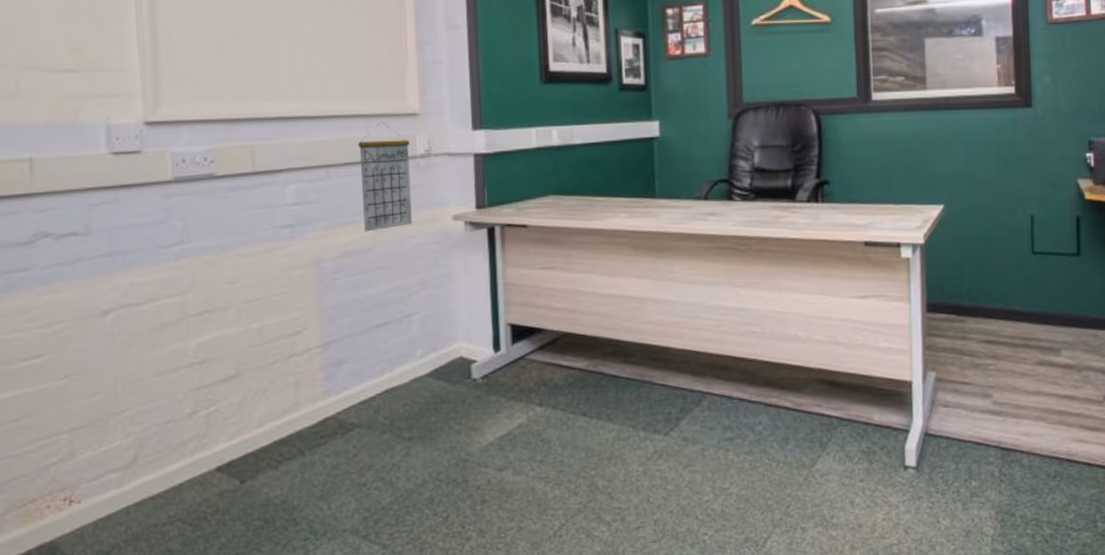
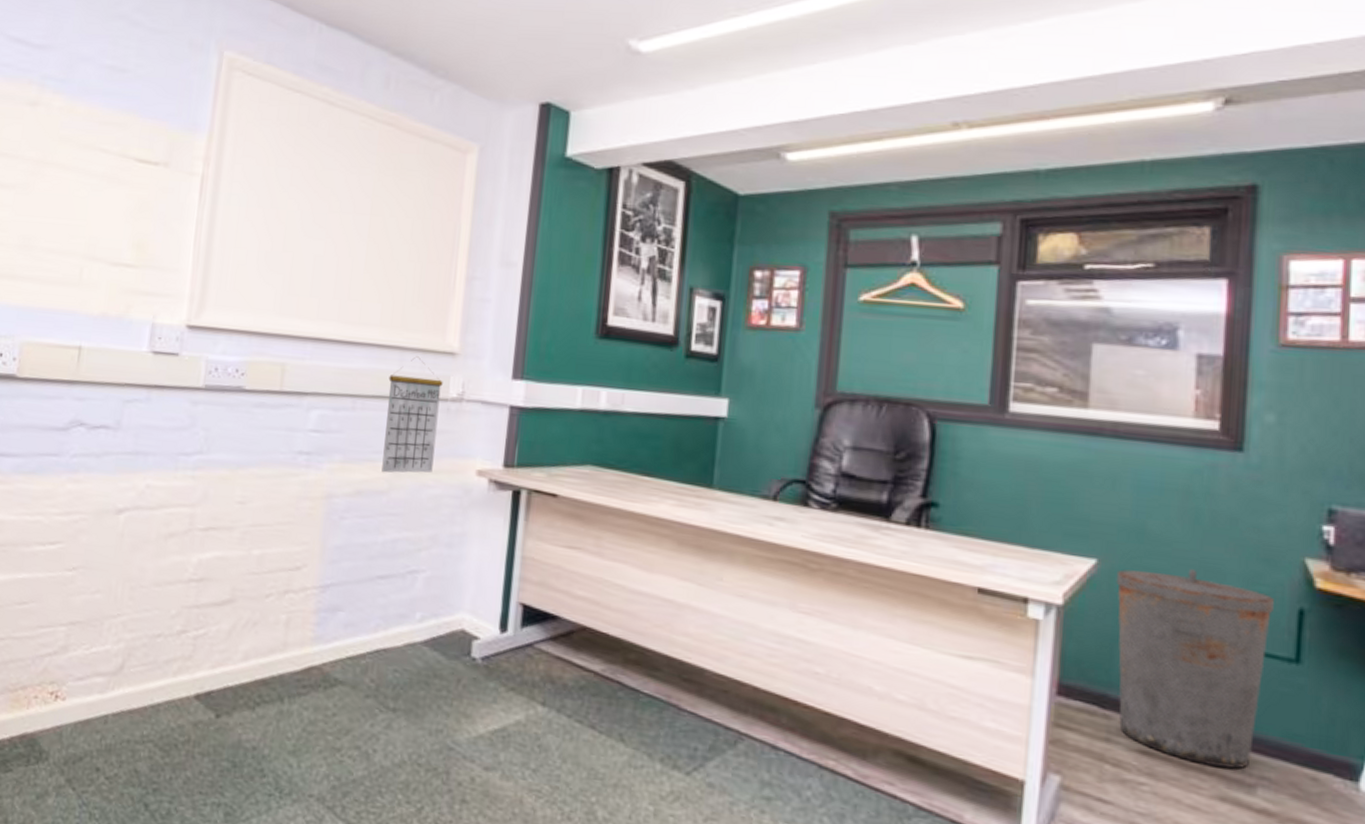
trash can: none [958,200,1061,342] -> present [1116,569,1274,770]

